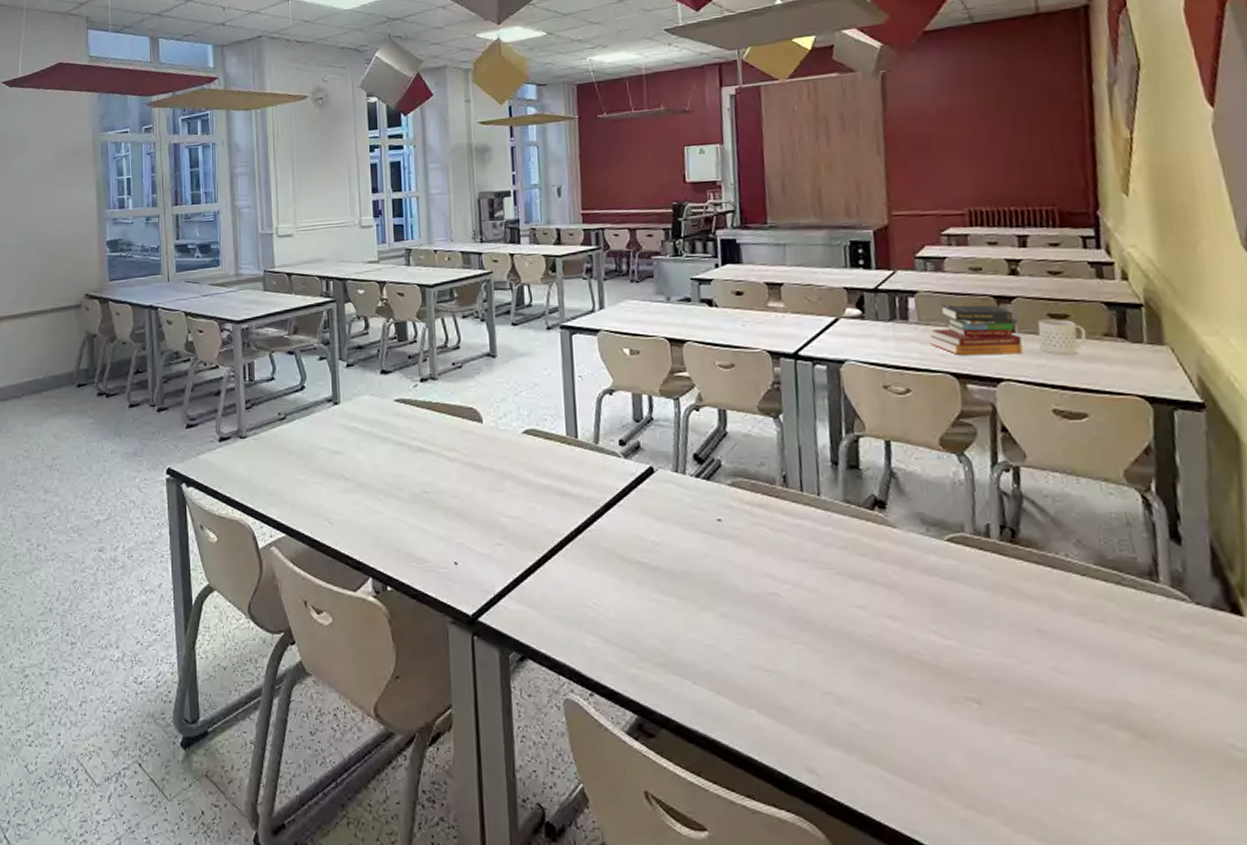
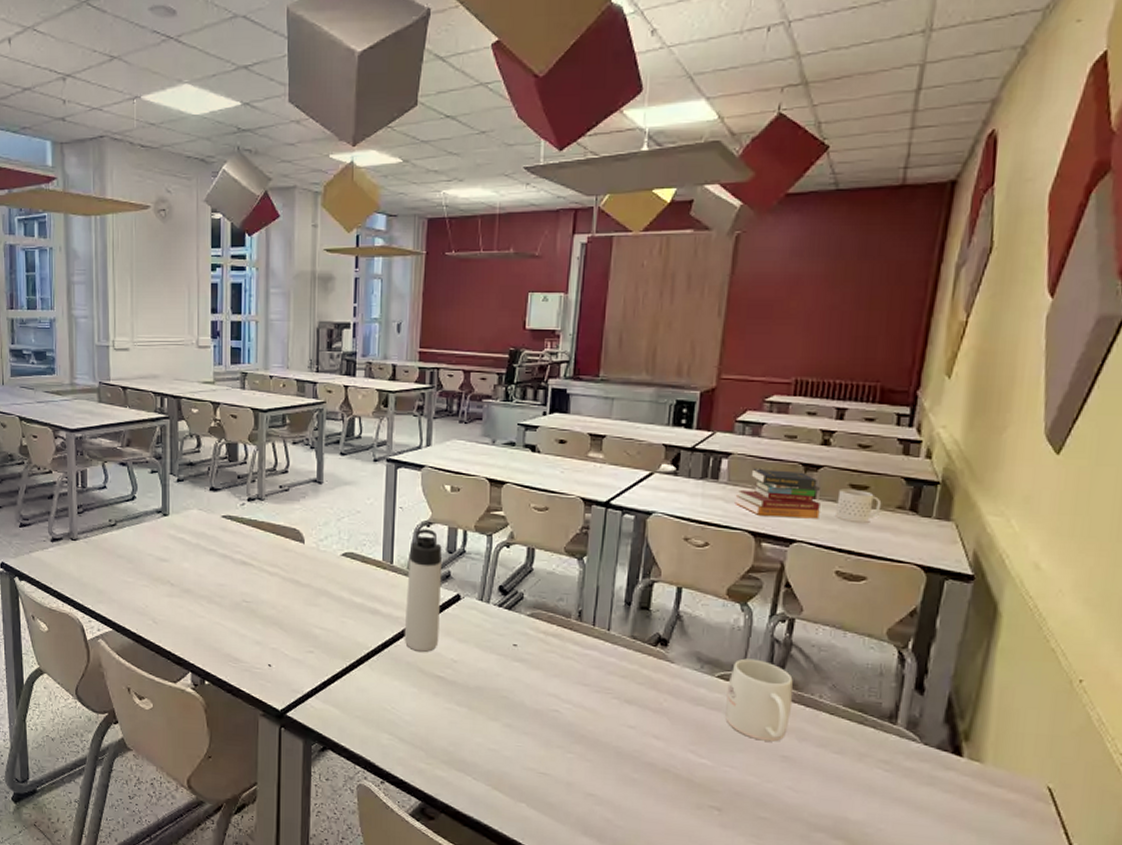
thermos bottle: none [594,397,636,535] -> present [404,529,442,652]
mug: none [960,516,1037,613] -> present [725,658,794,742]

